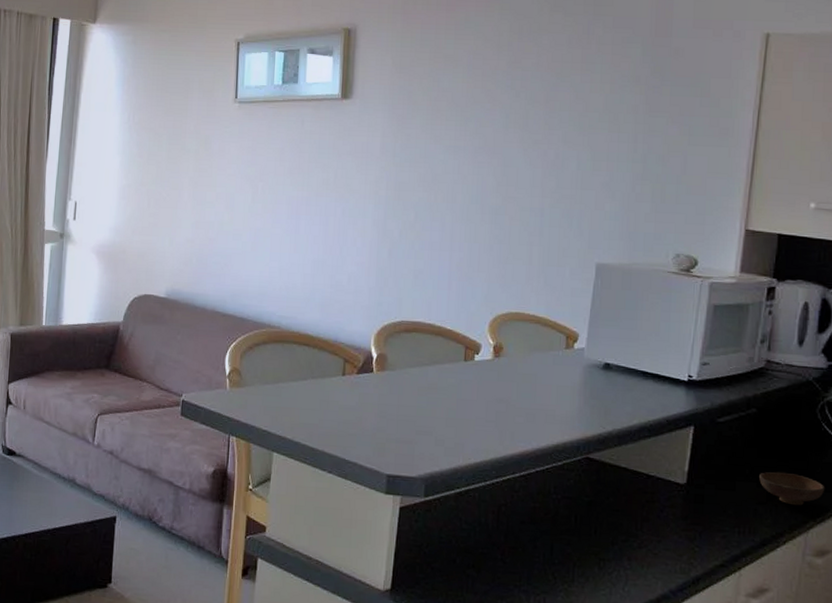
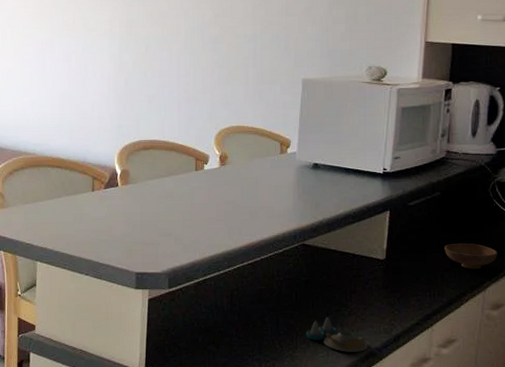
salt and pepper shaker set: none [585,547,661,594] -> present [306,316,369,353]

